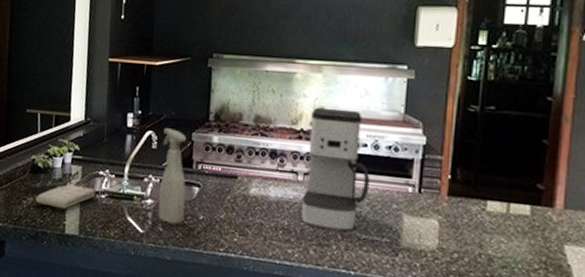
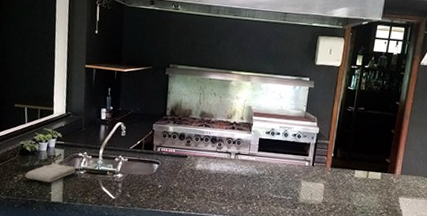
spray bottle: present [158,128,187,225] -> none [126,120,149,192]
coffee maker: present [301,107,370,232] -> none [232,106,281,194]

